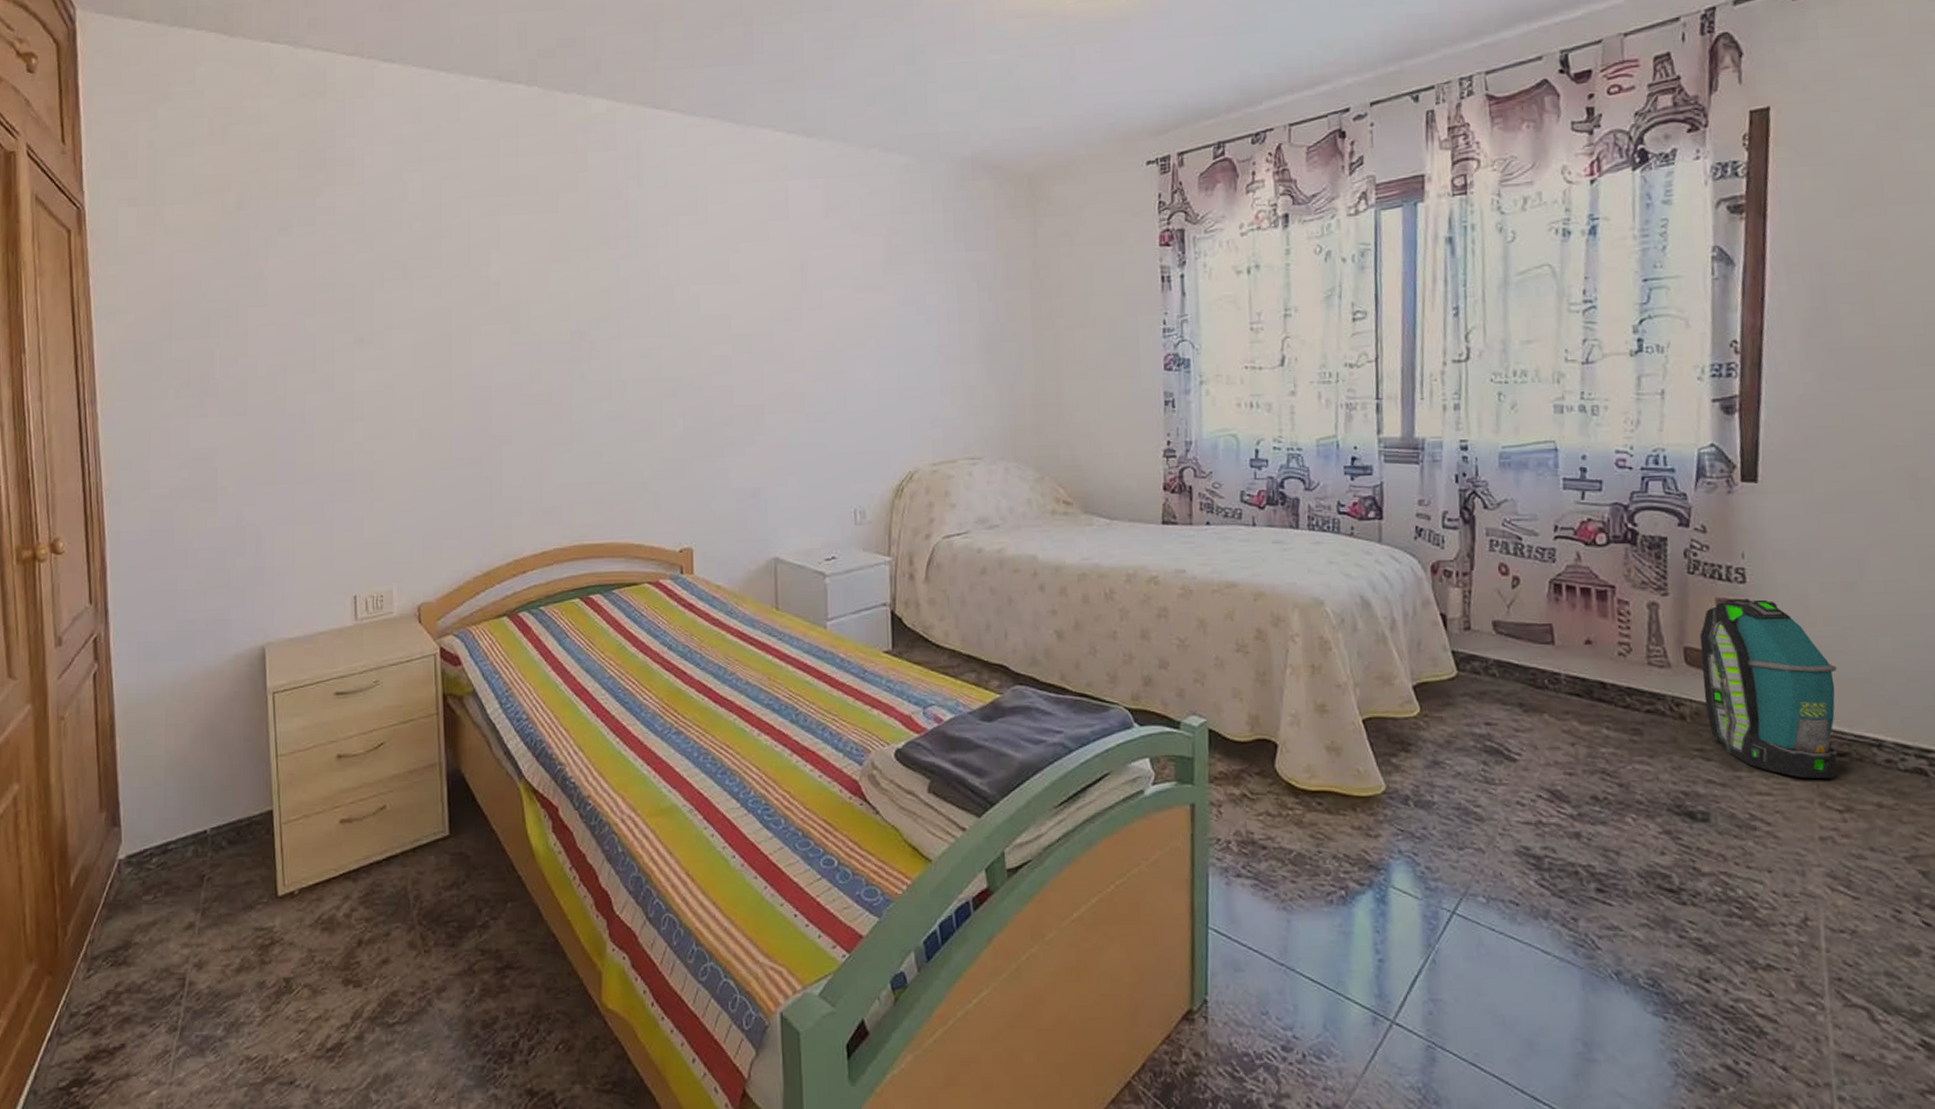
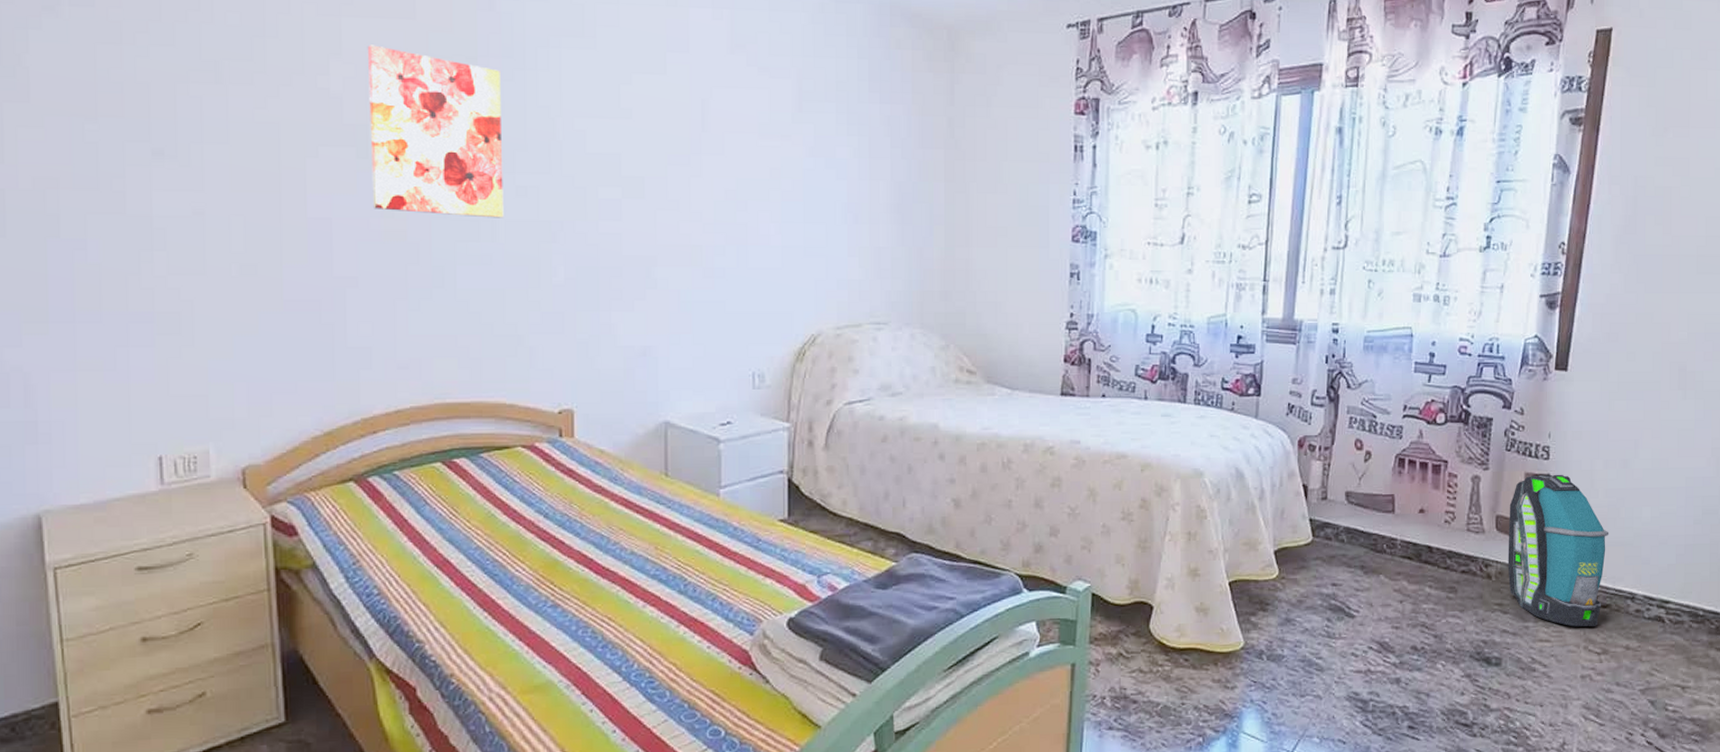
wall art: none [520,237,631,379] -> present [367,45,504,218]

